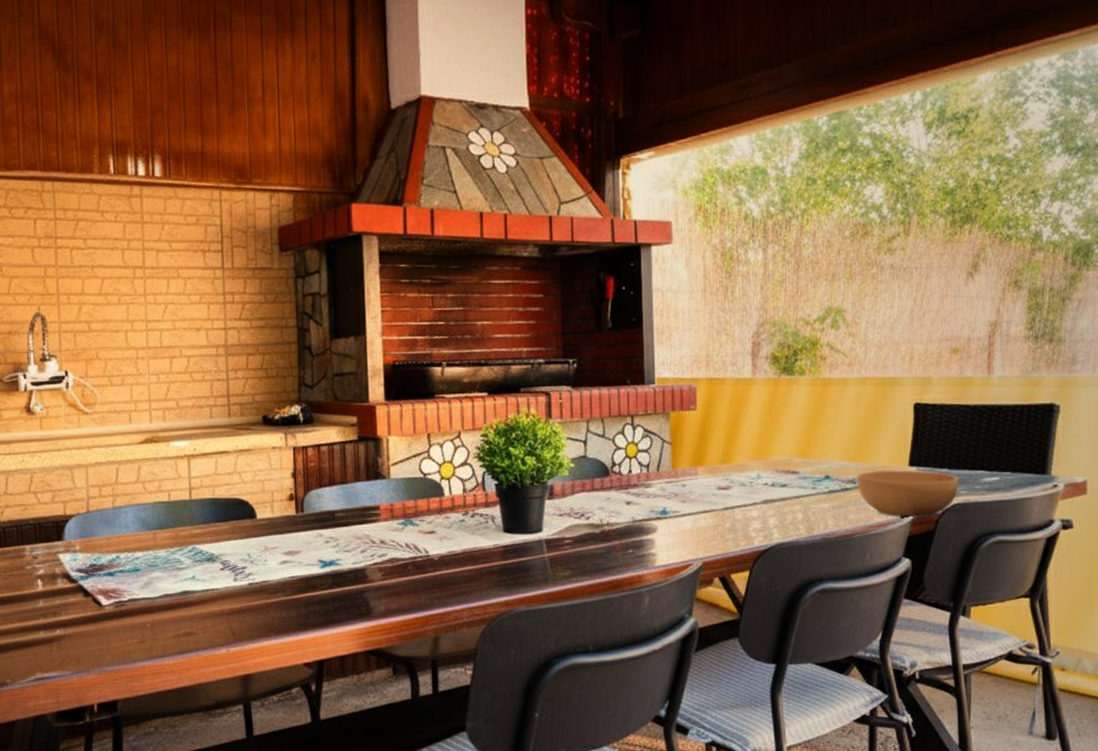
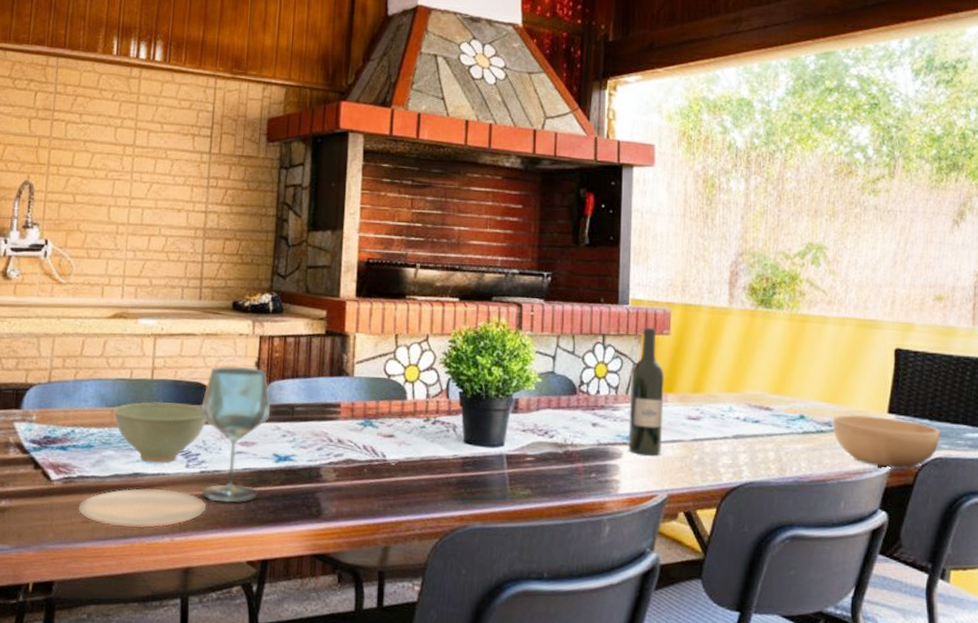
plate: none [132,603,259,644] -> present [78,488,207,528]
bowl: none [155,520,249,580] -> present [112,401,206,463]
wine glass: none [241,479,312,611] -> present [200,366,271,503]
wine bottle: none [660,405,695,528] -> present [628,328,665,456]

